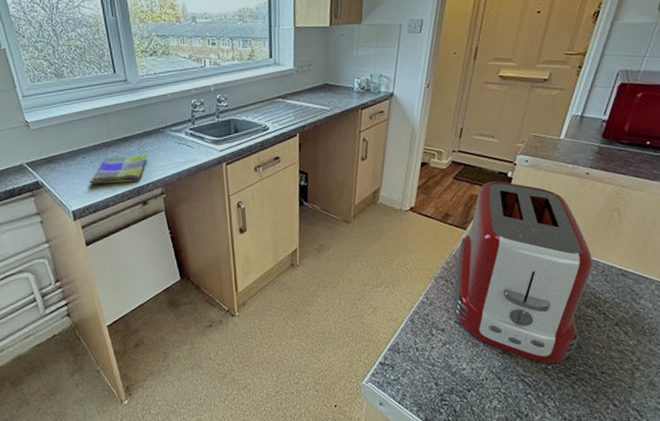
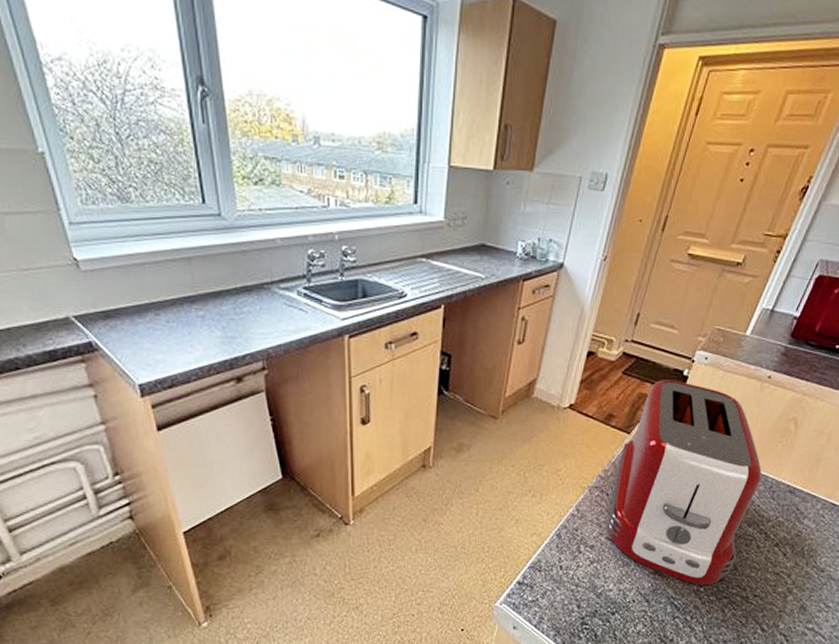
dish towel: present [89,153,147,185] -> none [163,314,244,352]

